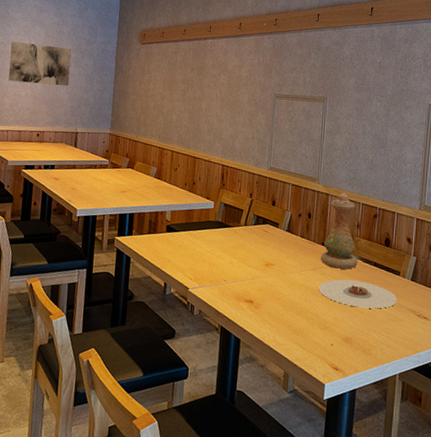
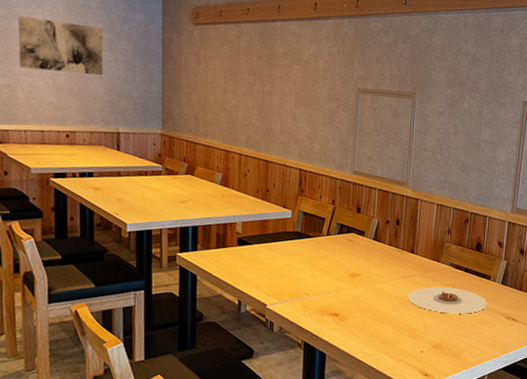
vase: present [320,193,358,269] -> none [409,197,449,276]

